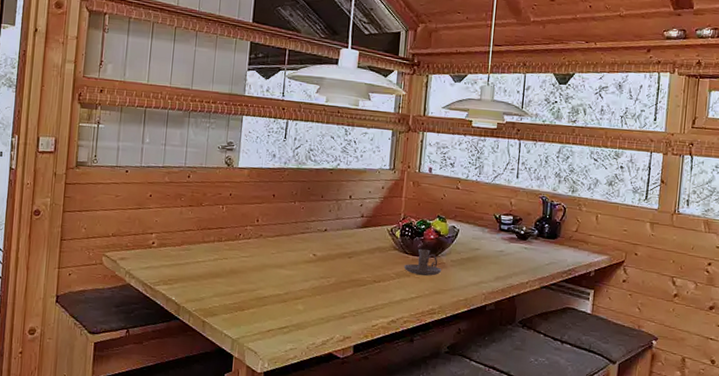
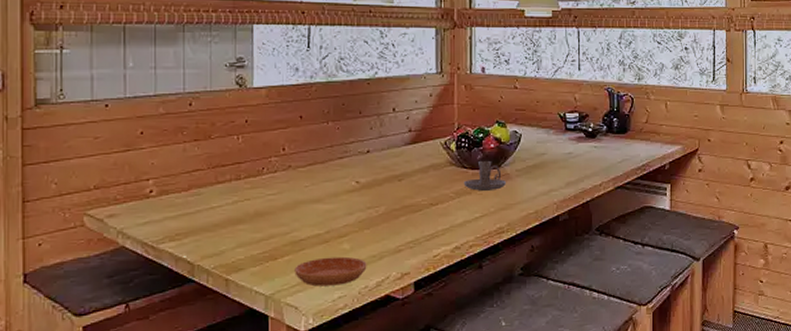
saucer: none [257,314,316,339] -> present [295,256,367,287]

